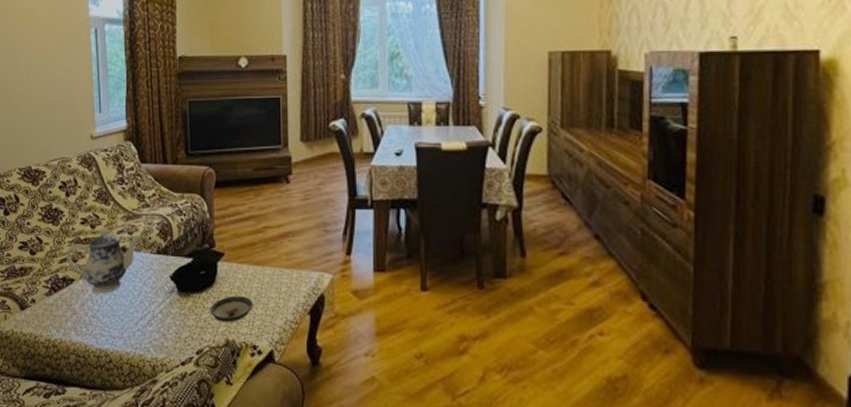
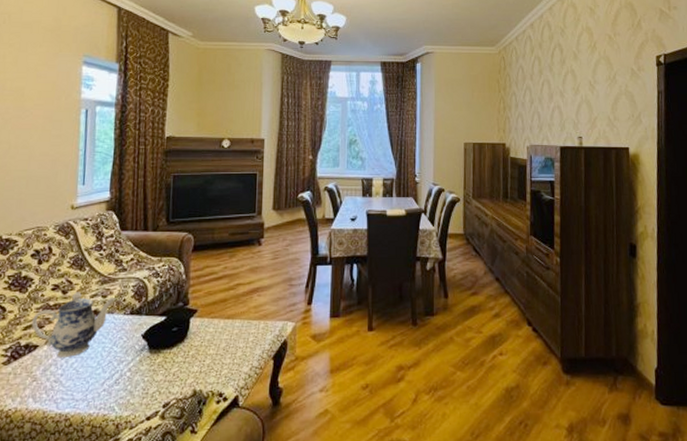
saucer: present [210,295,253,323] -> none [179,348,222,375]

